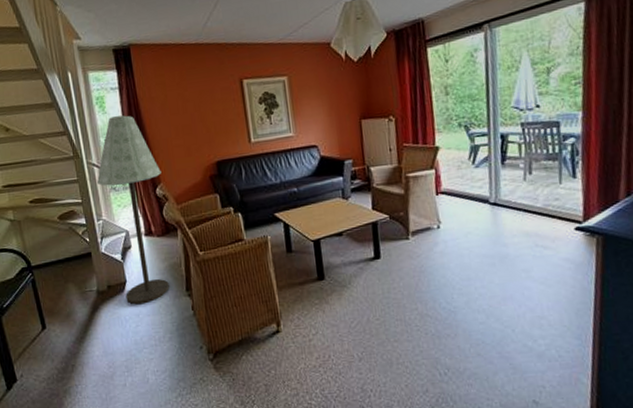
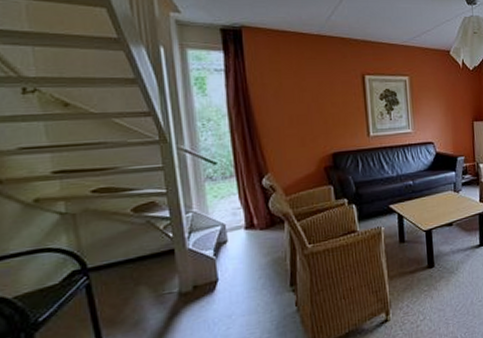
floor lamp: present [96,115,170,305] -> none [188,99,271,305]

